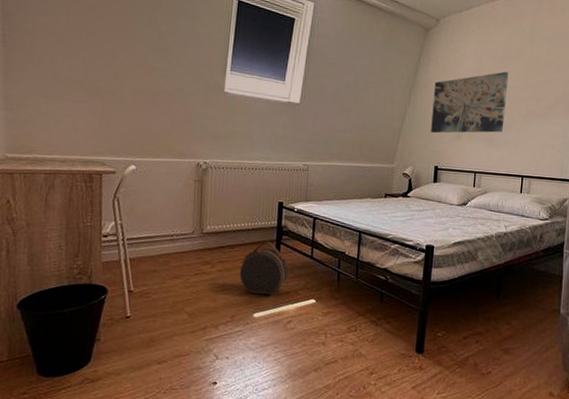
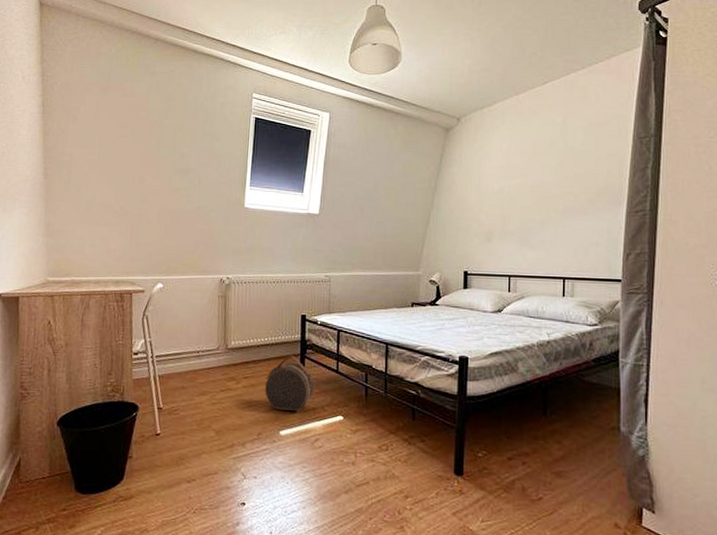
wall art: present [431,71,509,134] -> none [457,167,541,237]

